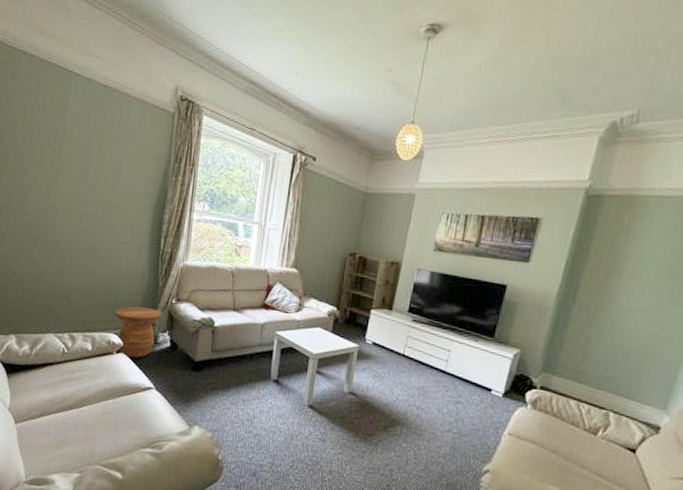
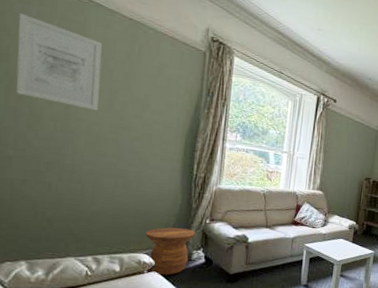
wall art: none [9,91,80,184] -> present [16,12,103,111]

